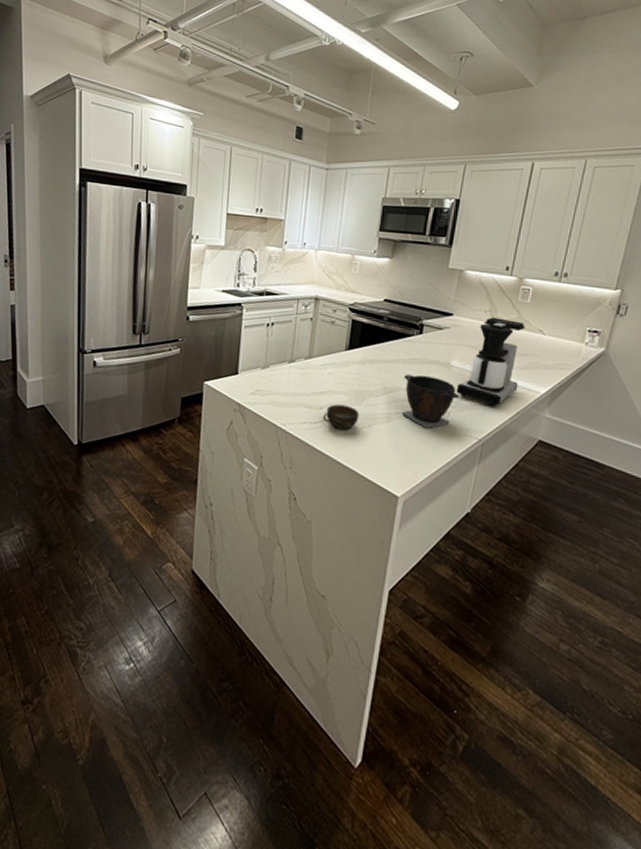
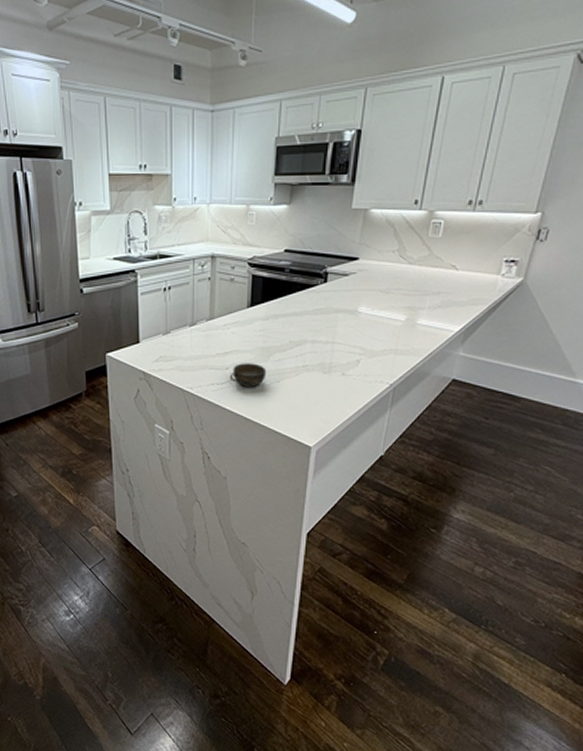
bowl: present [402,374,460,429] -> none [309,325,369,379]
coffee maker: present [456,317,525,406] -> none [365,257,437,349]

